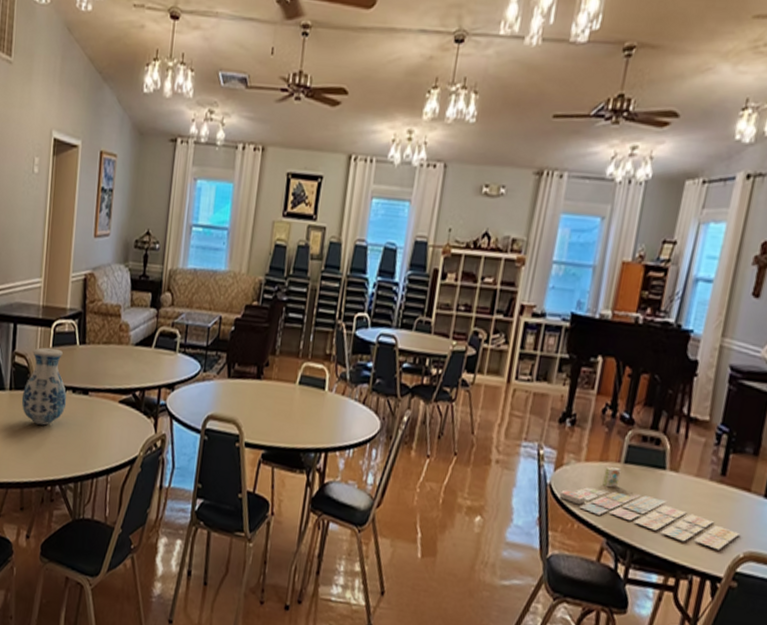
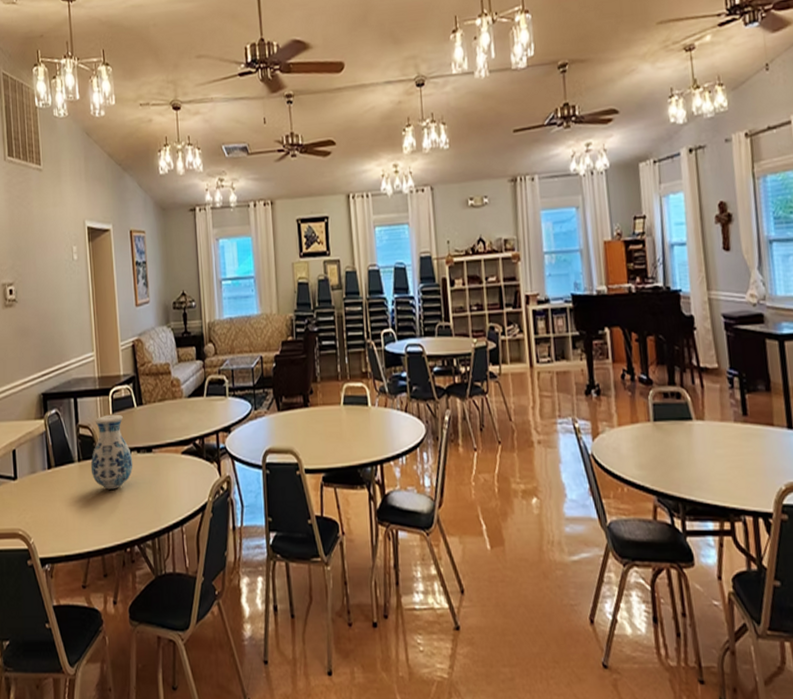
board game: present [559,467,740,550] -> none [603,427,776,487]

